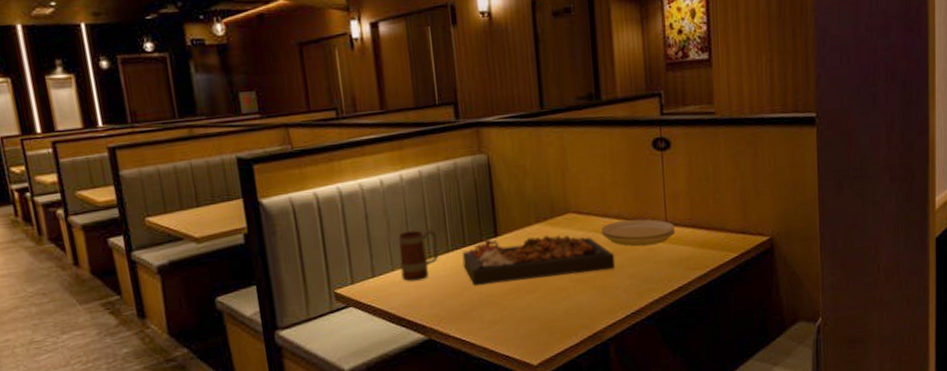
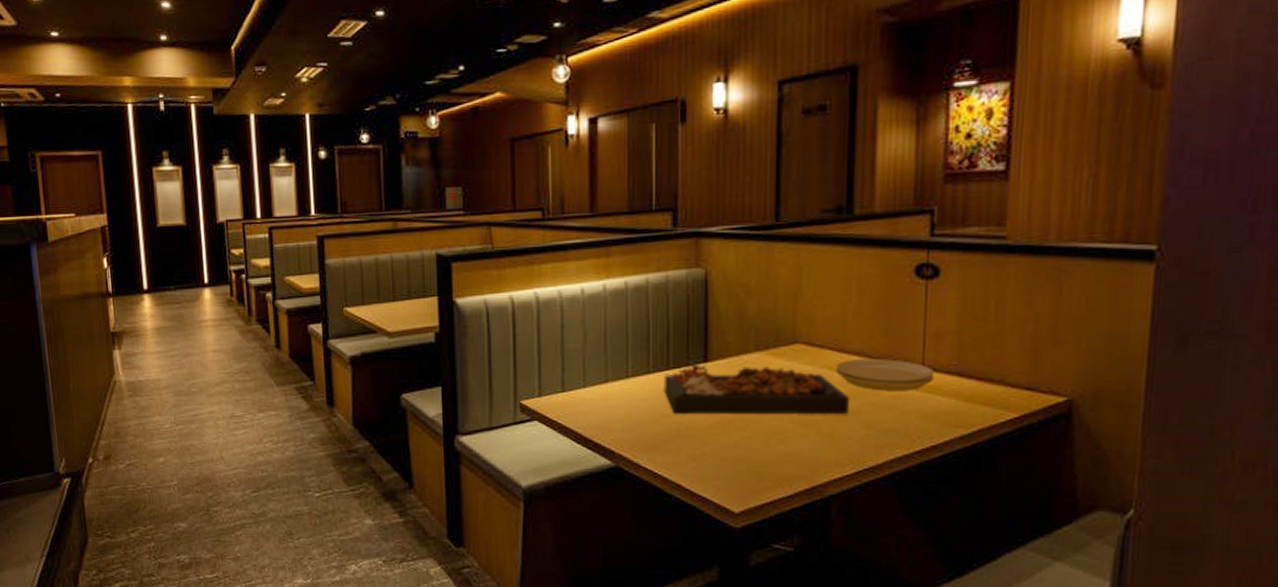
beer mug: present [398,229,439,281] -> none [593,346,638,401]

